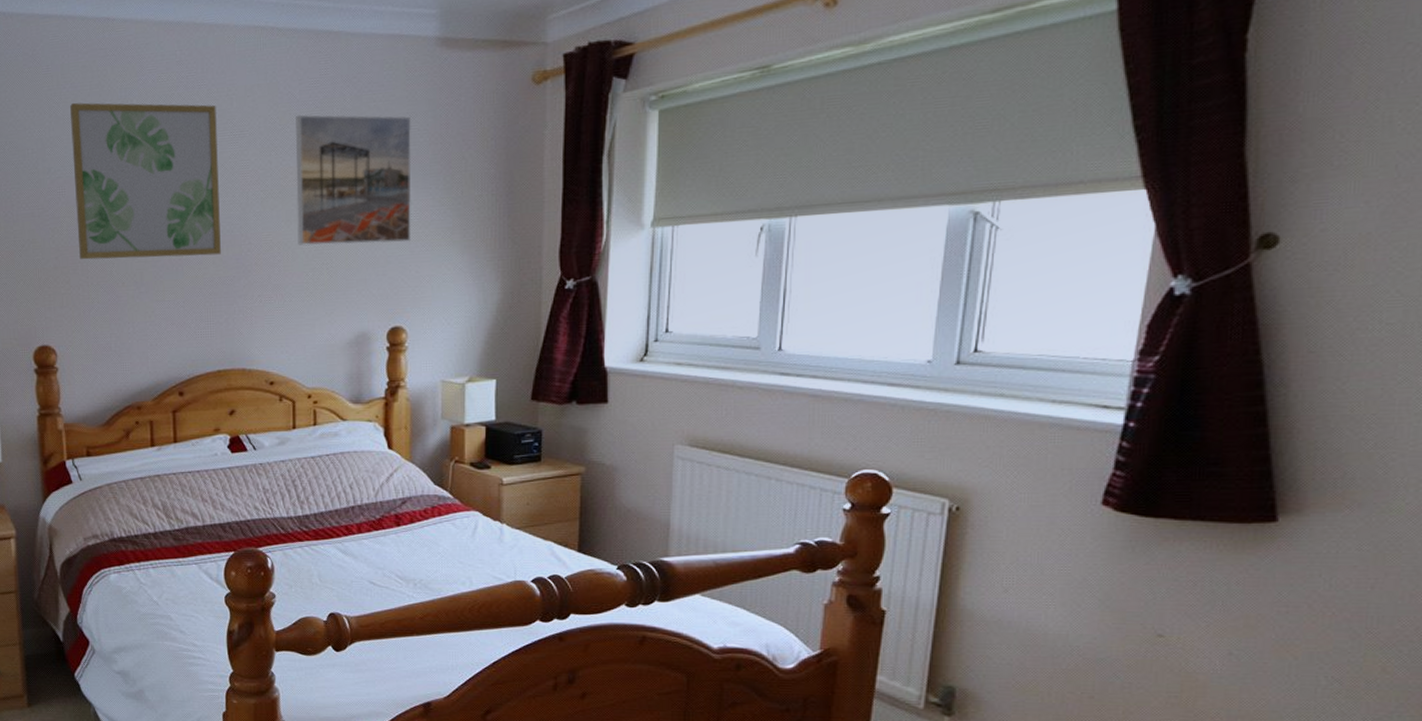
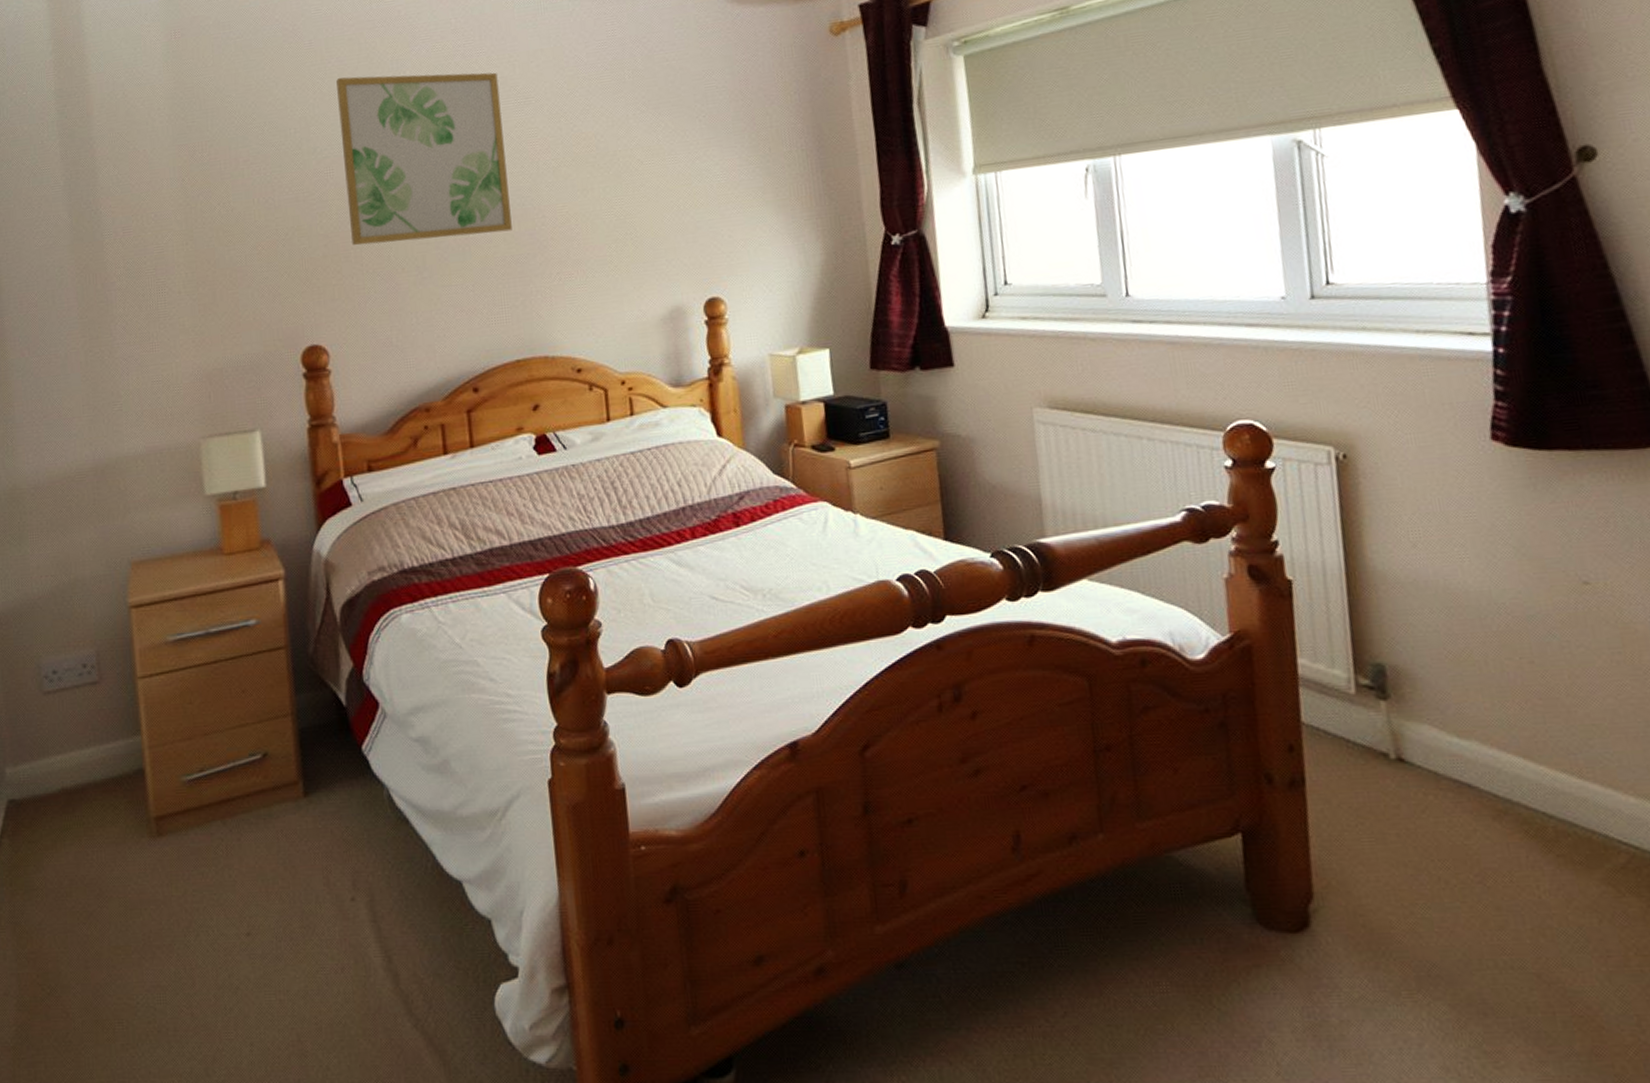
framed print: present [296,114,412,245] -> none [584,74,721,216]

